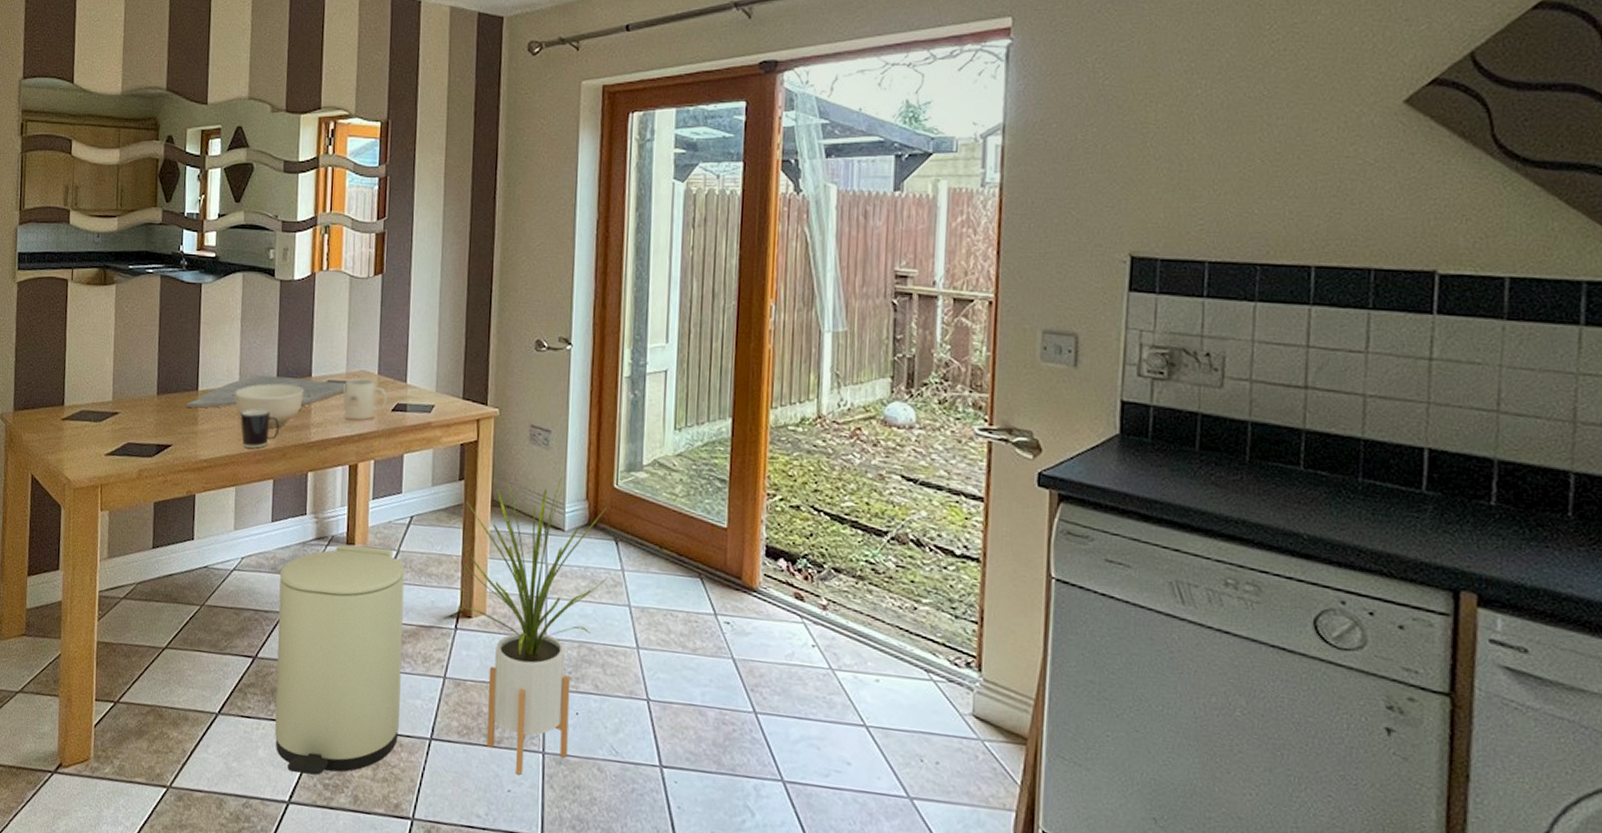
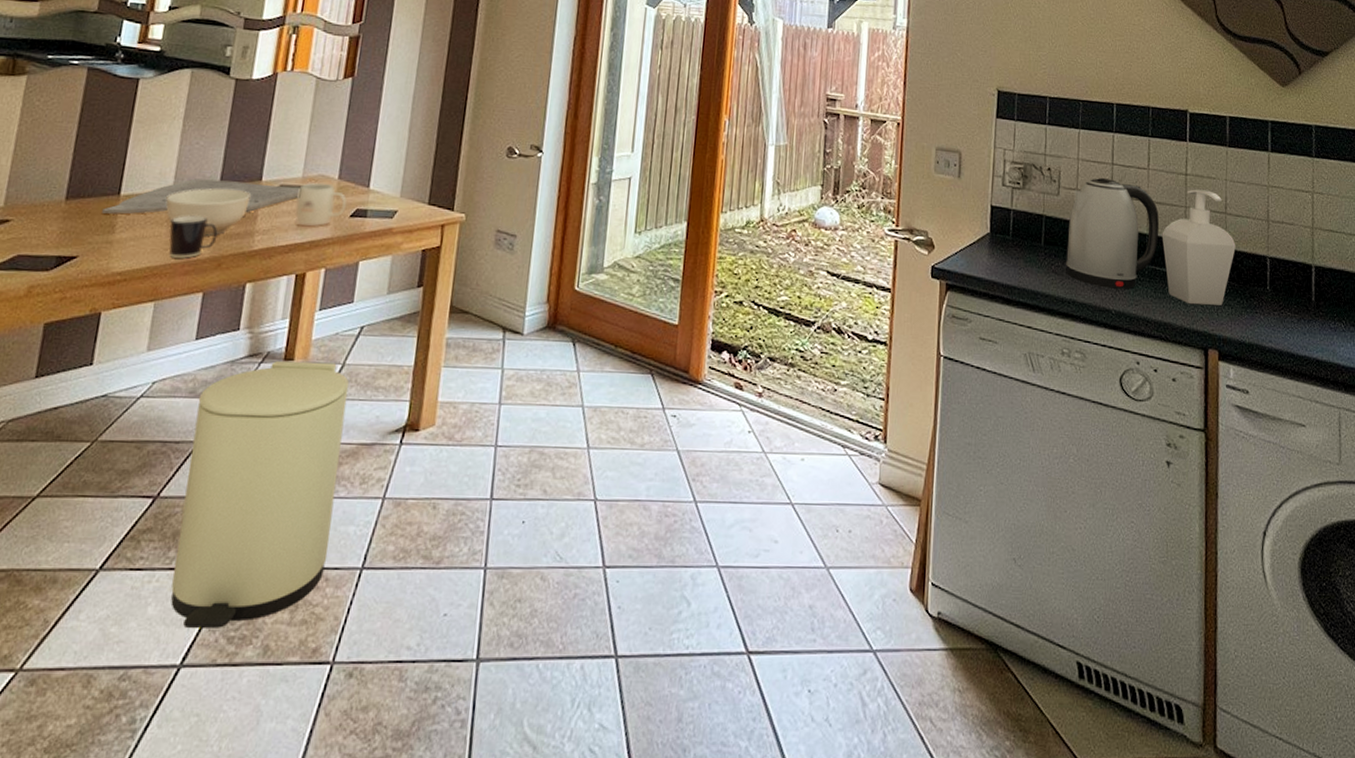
house plant: present [462,476,608,775] -> none [409,281,566,595]
kettle: none [1232,364,1383,509] -> present [1066,177,1160,290]
soap bottle: none [1386,378,1514,535] -> present [1162,189,1236,305]

